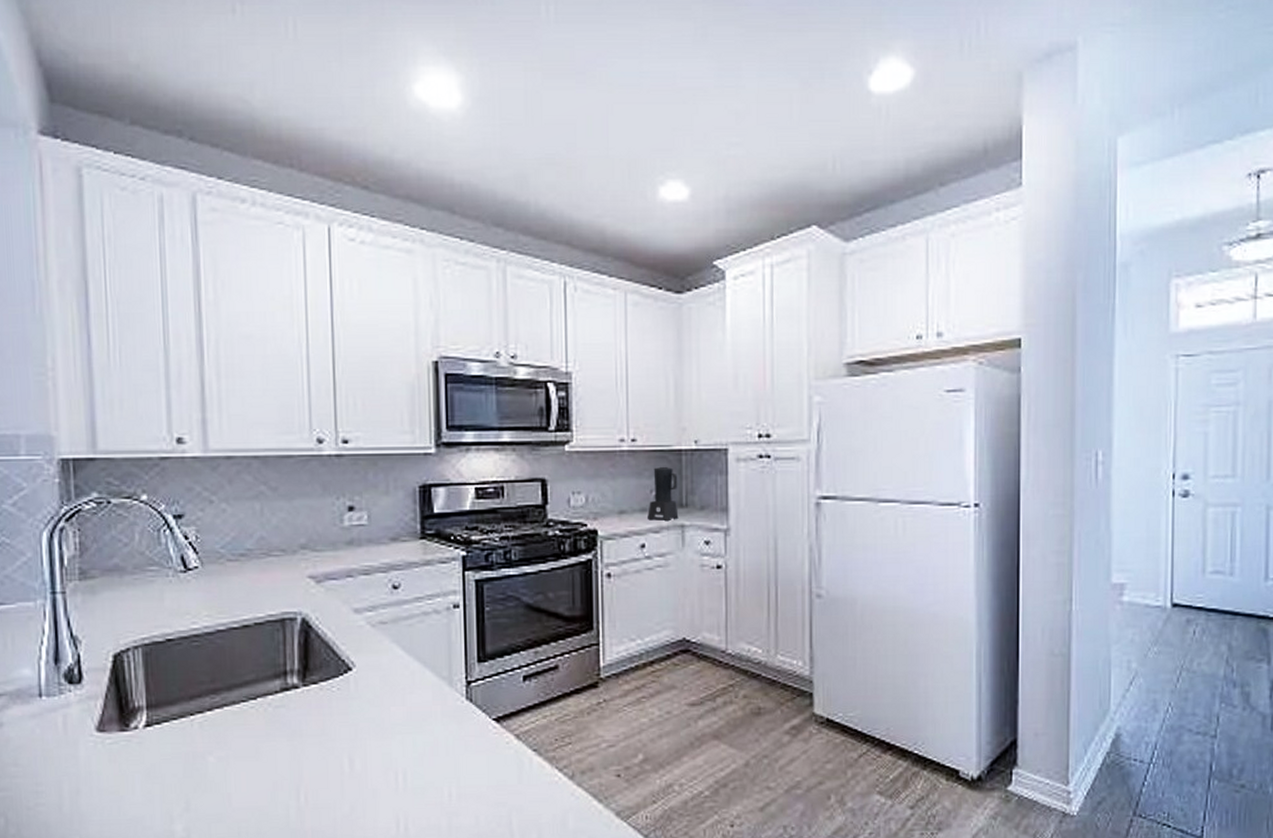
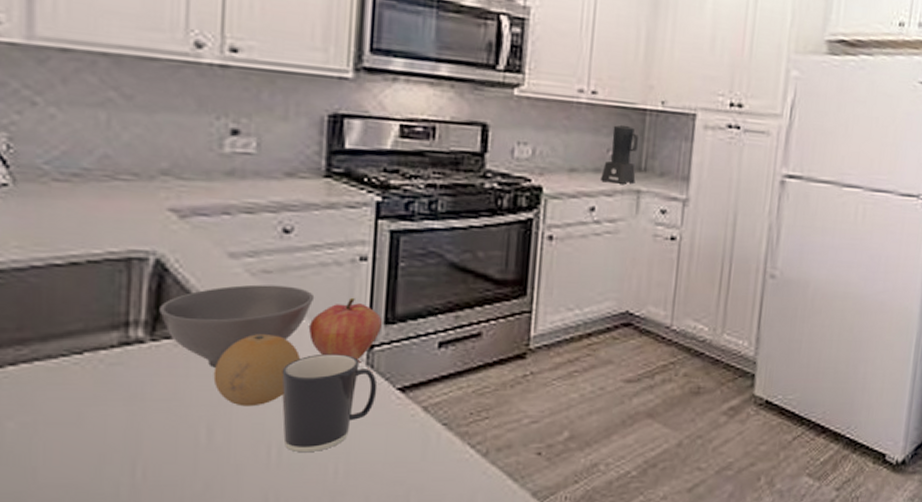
bowl: none [307,634,421,707] -> present [159,284,315,368]
fruit: none [350,676,414,739] -> present [213,334,300,407]
mug: none [401,690,477,778] -> present [281,353,378,453]
fruit: none [419,640,476,695] -> present [309,297,382,360]

